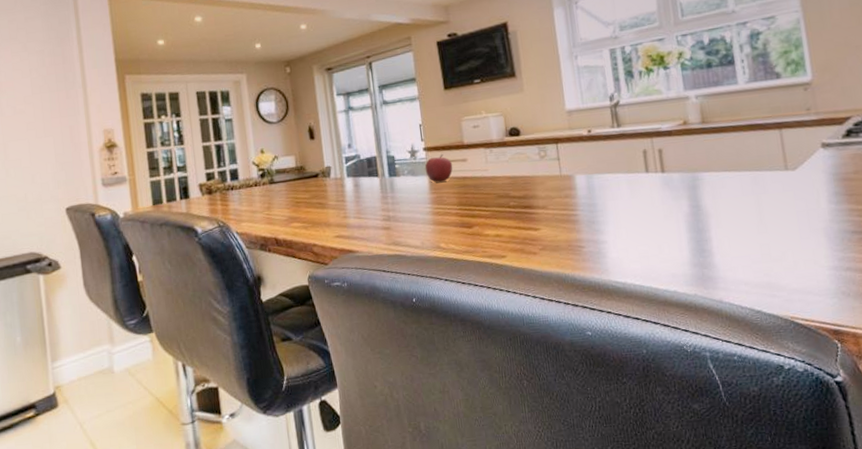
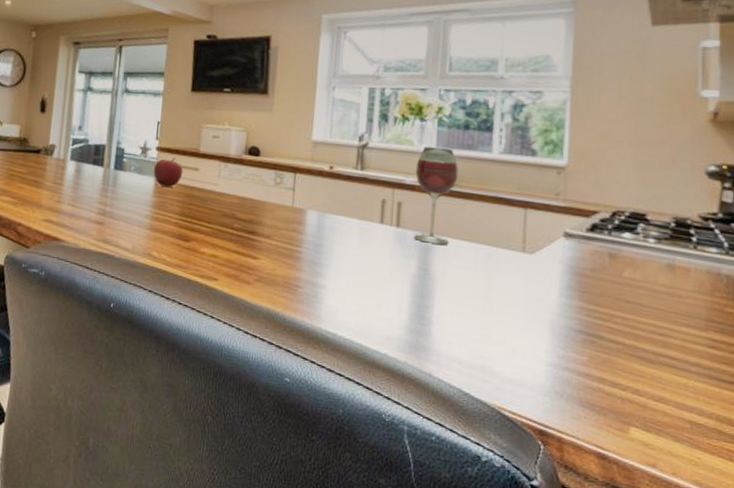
wineglass: none [668,89,714,181] -> present [414,147,458,245]

